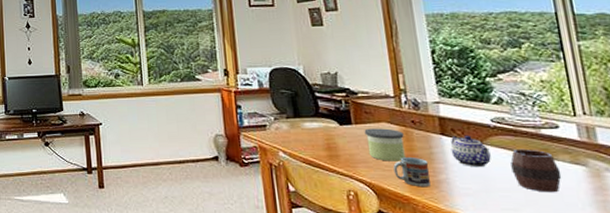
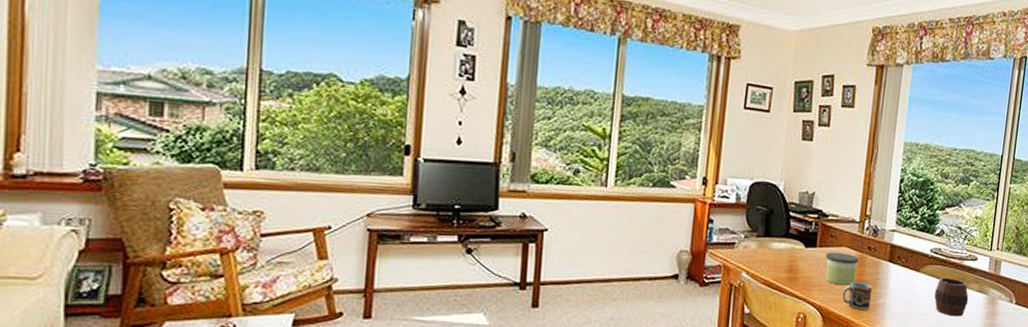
teapot: present [450,135,491,168] -> none [893,263,923,294]

